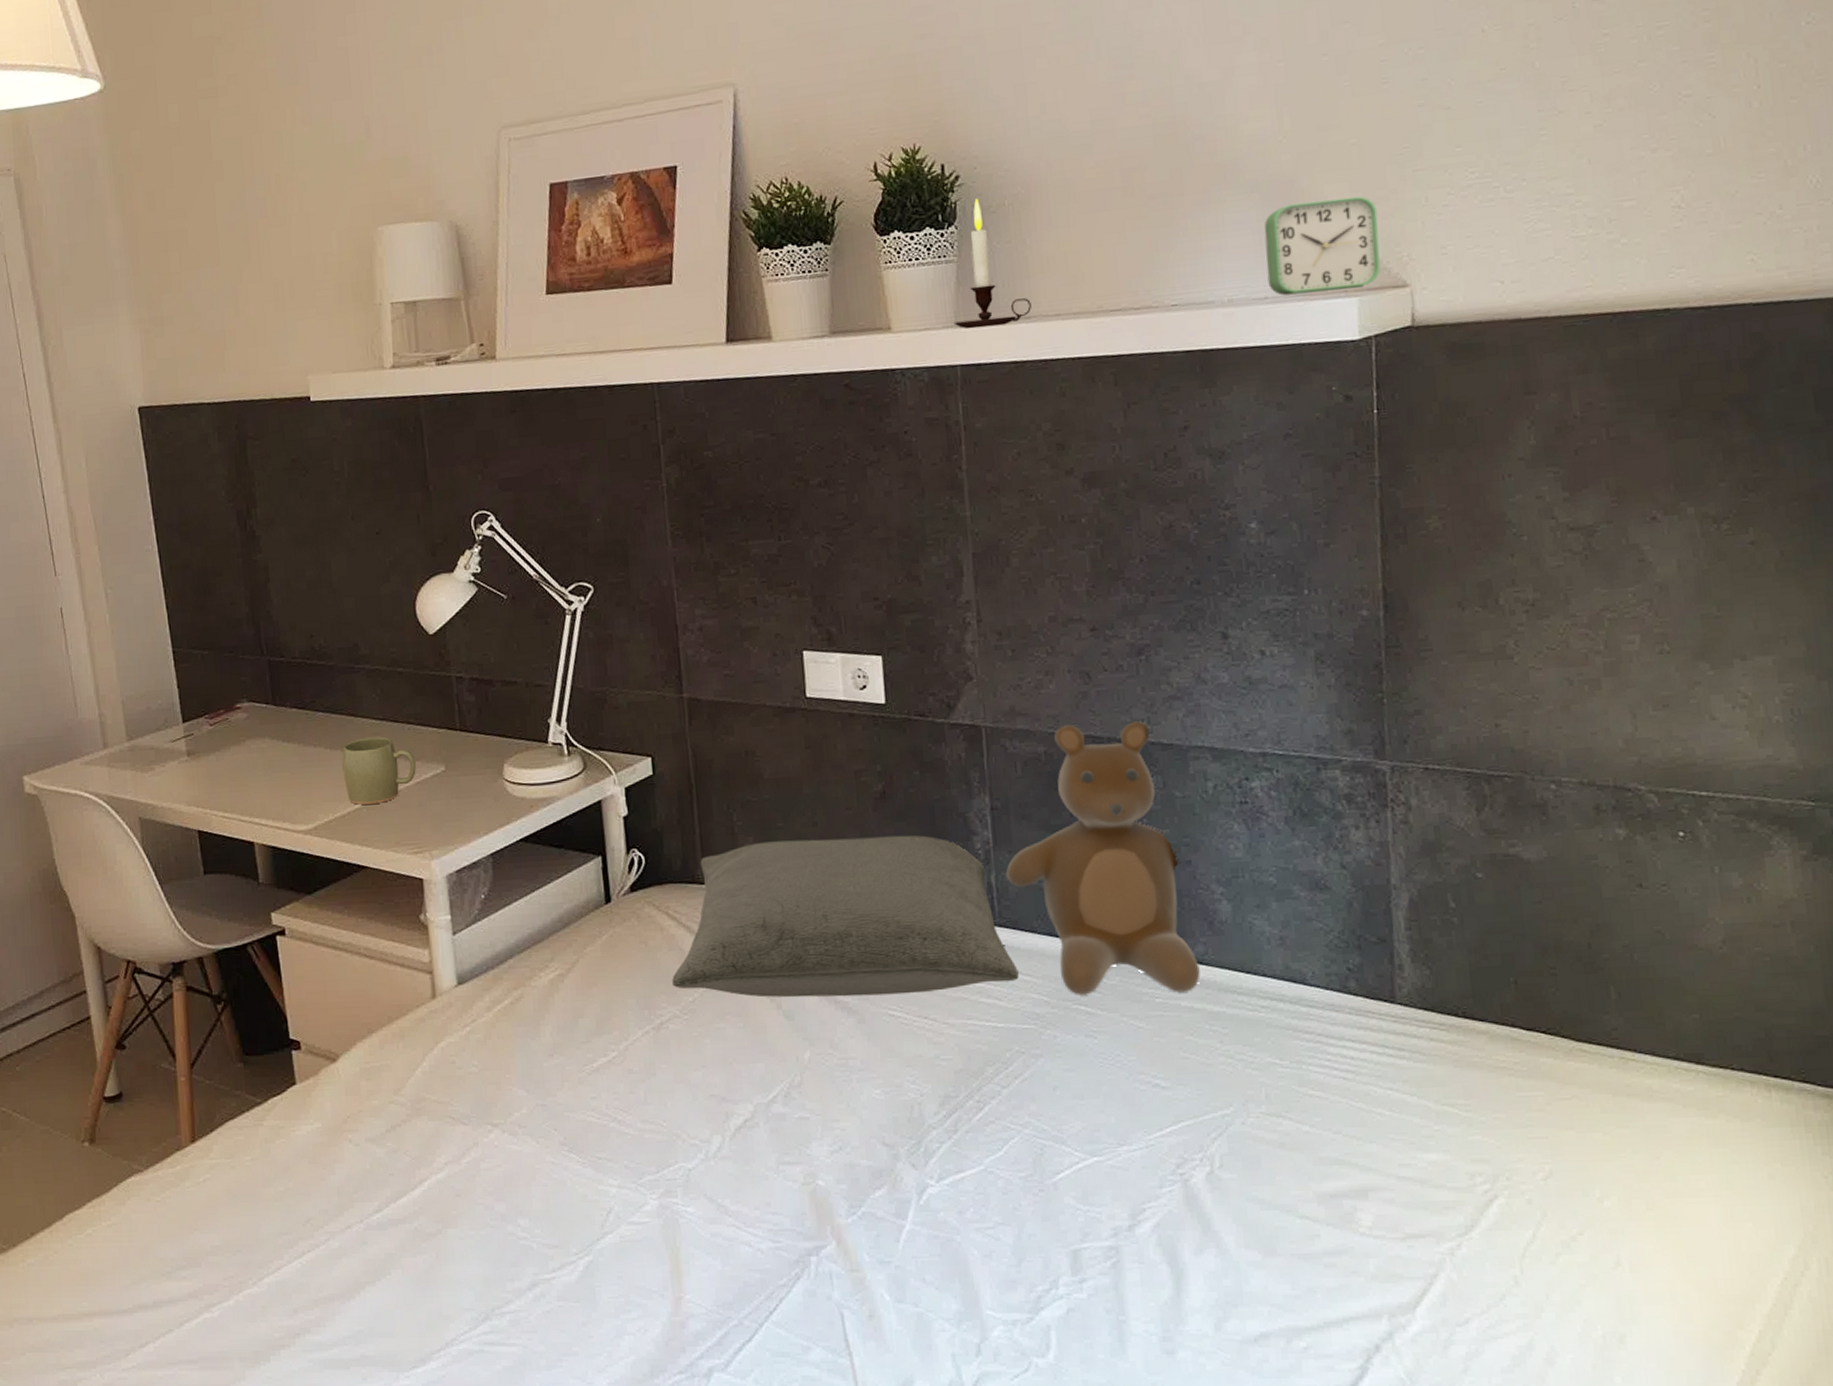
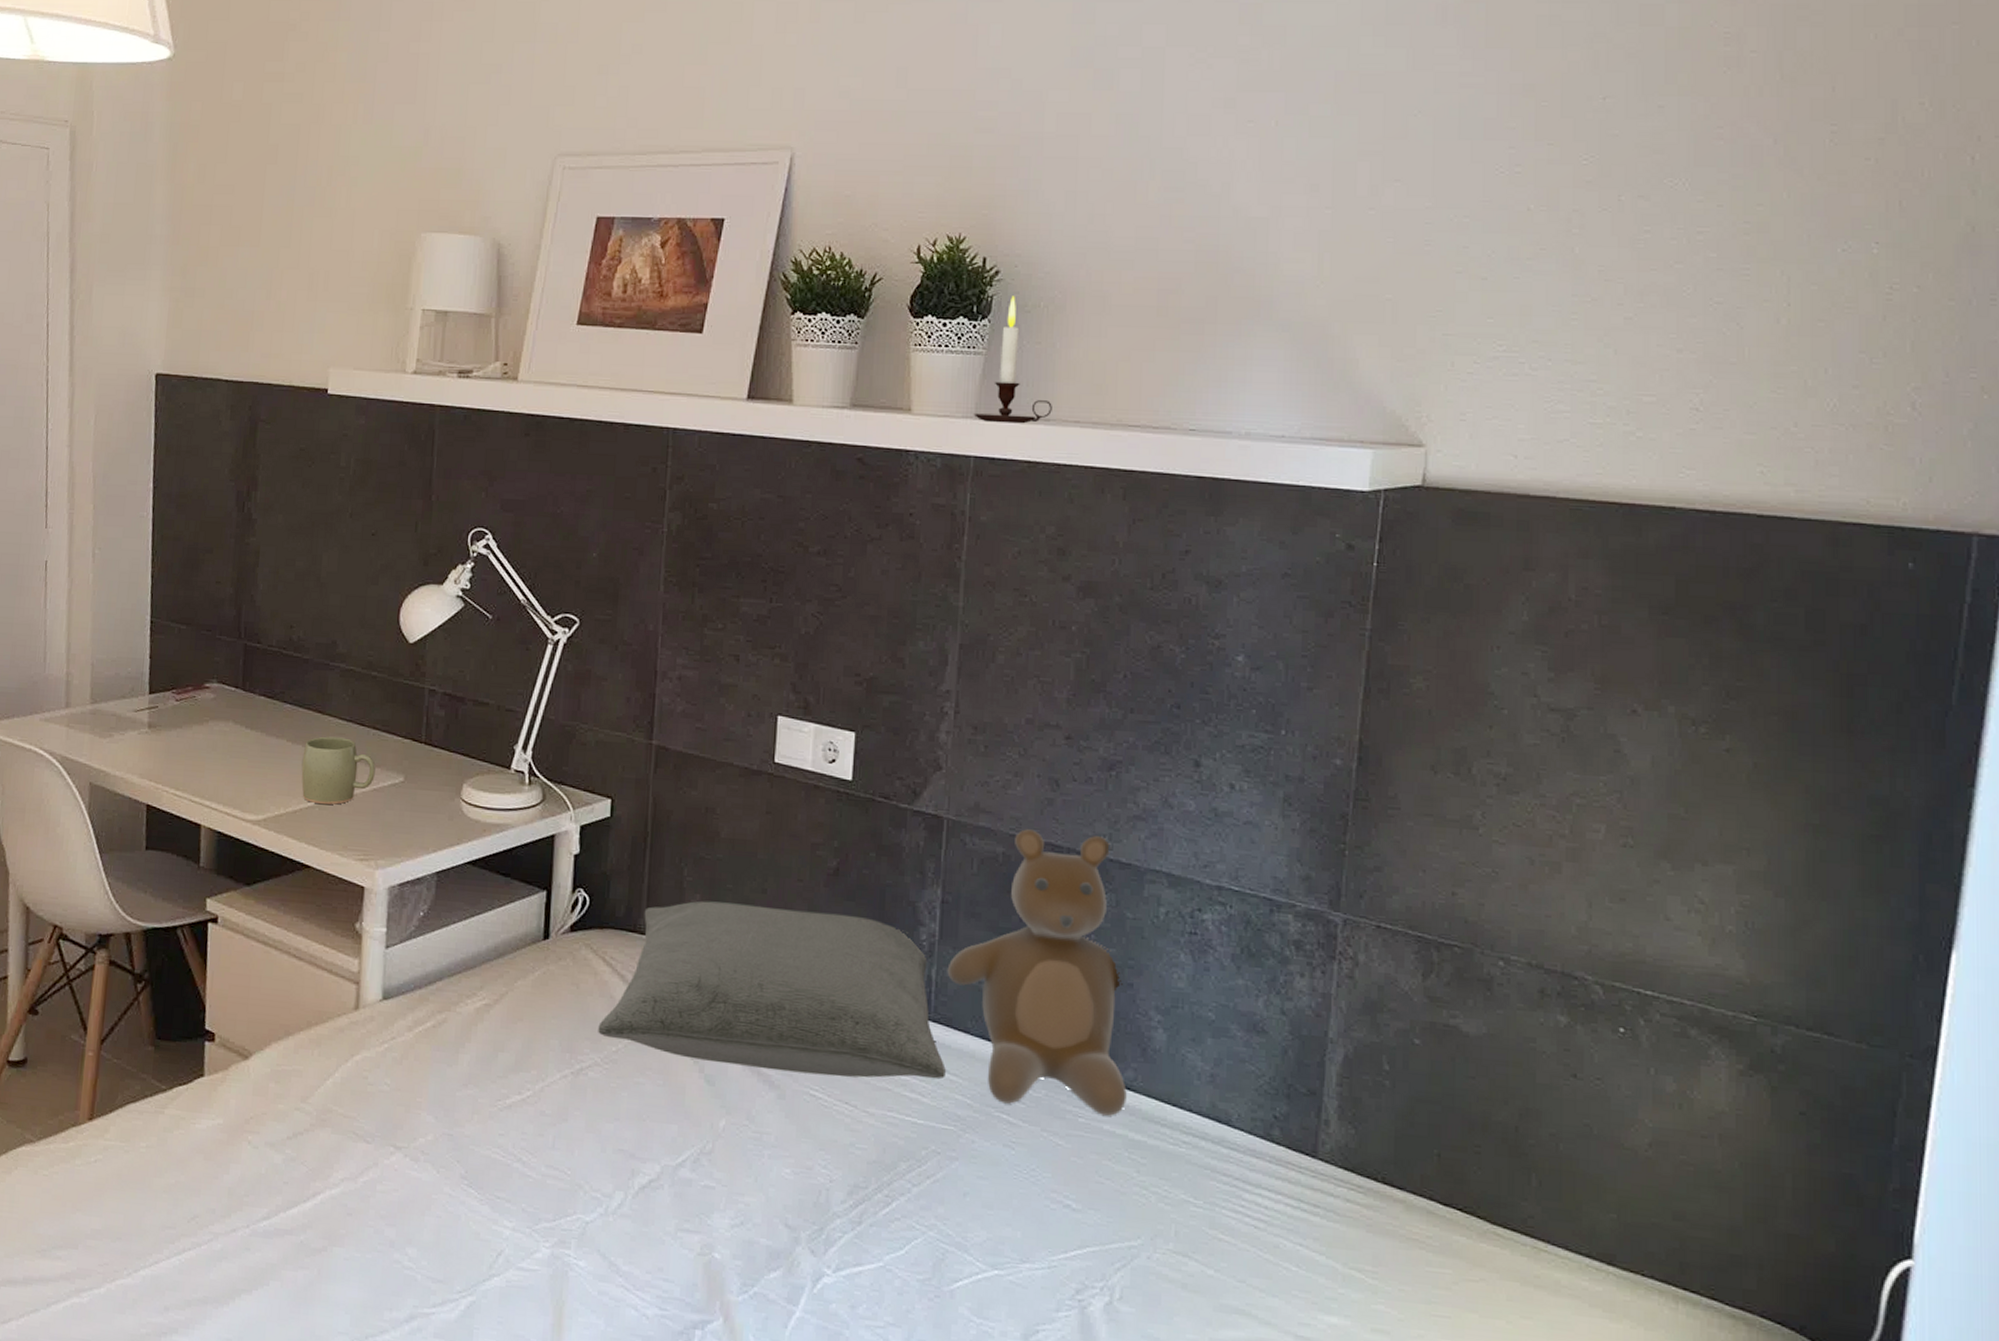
alarm clock: present [1264,196,1381,296] -> none [1287,348,1403,441]

